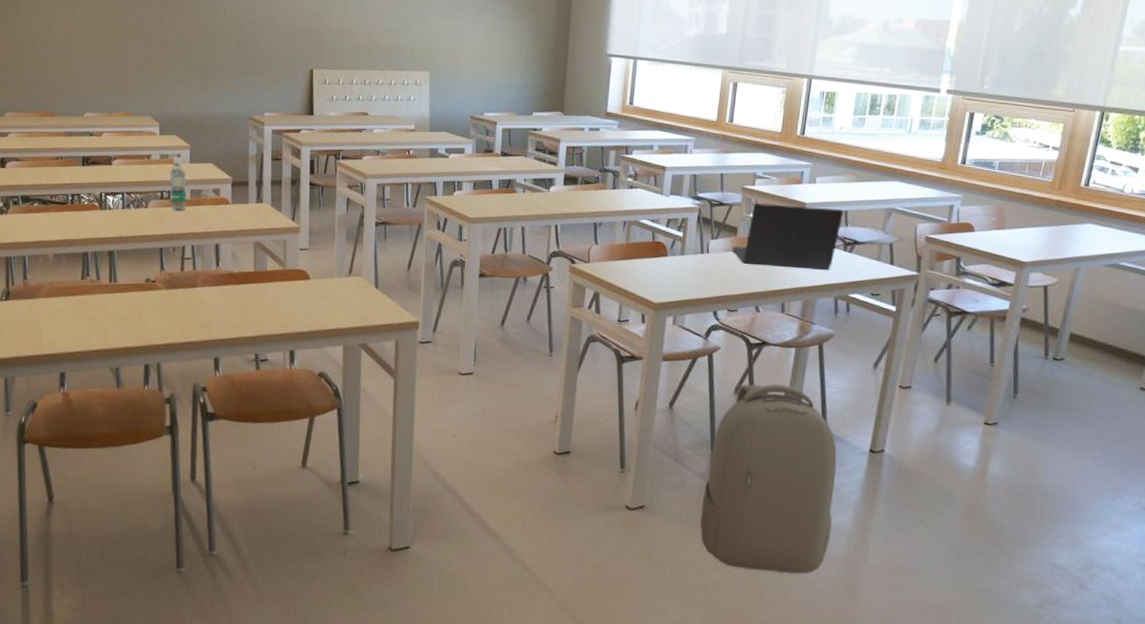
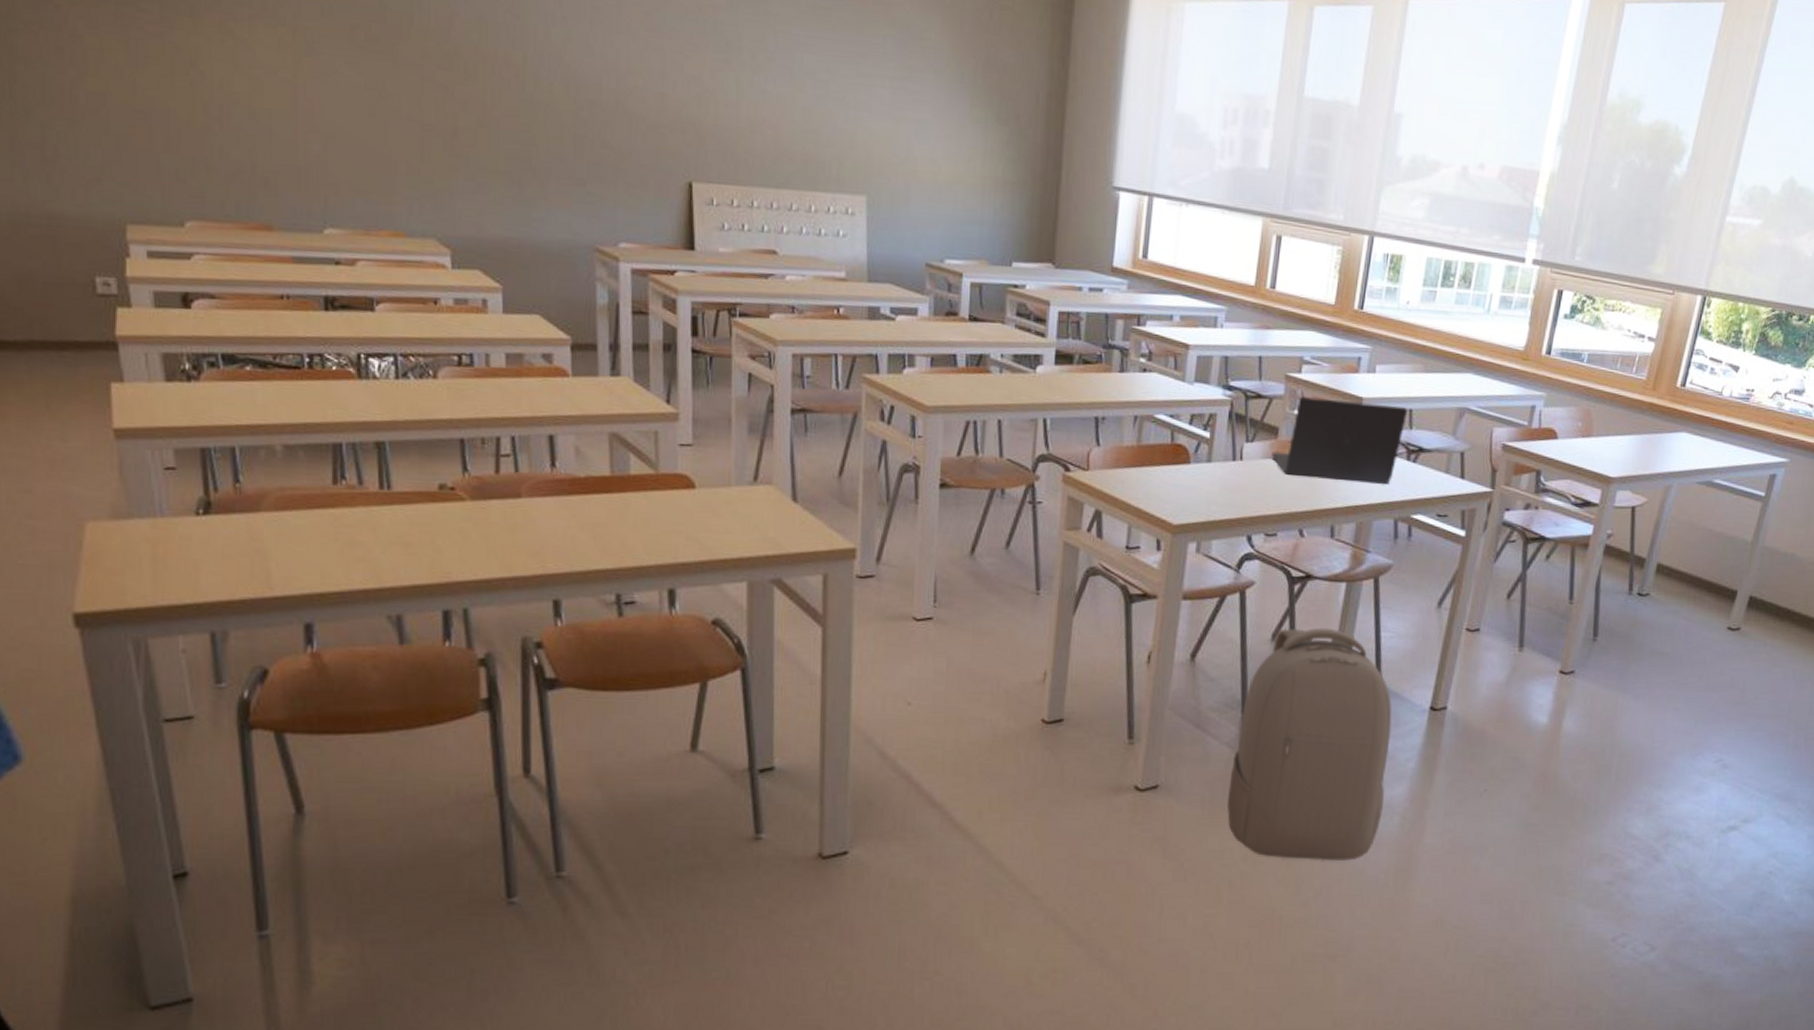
bottle: present [170,157,187,211] -> none [471,303,500,385]

